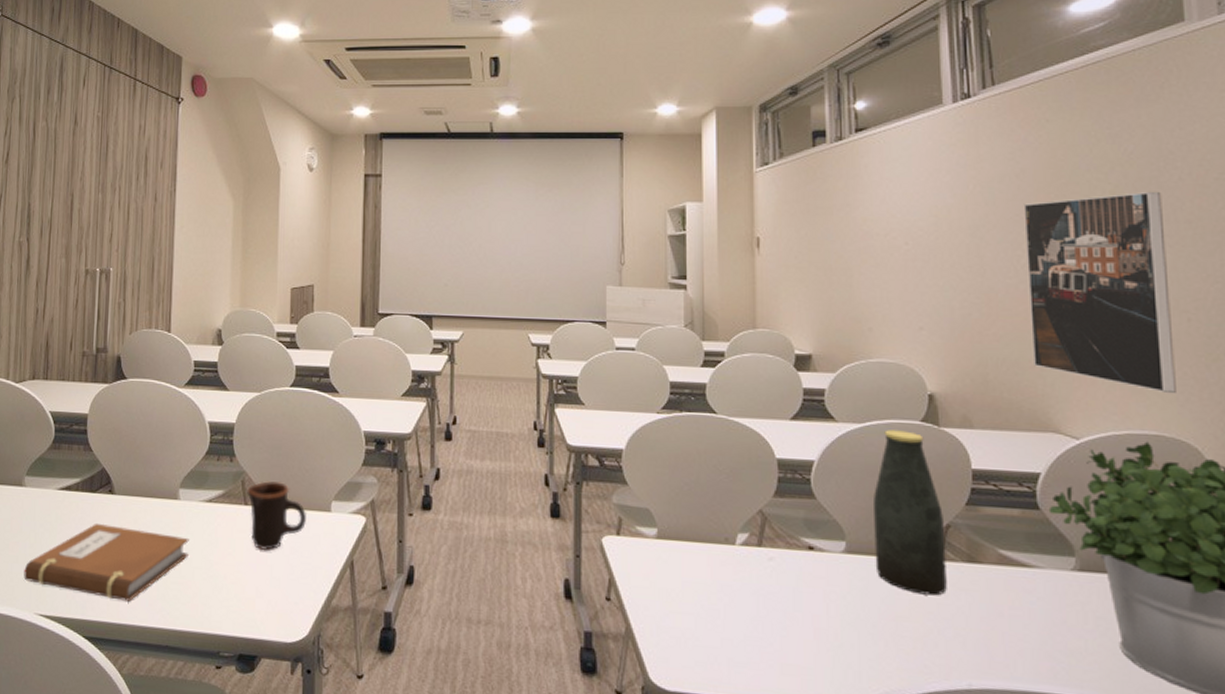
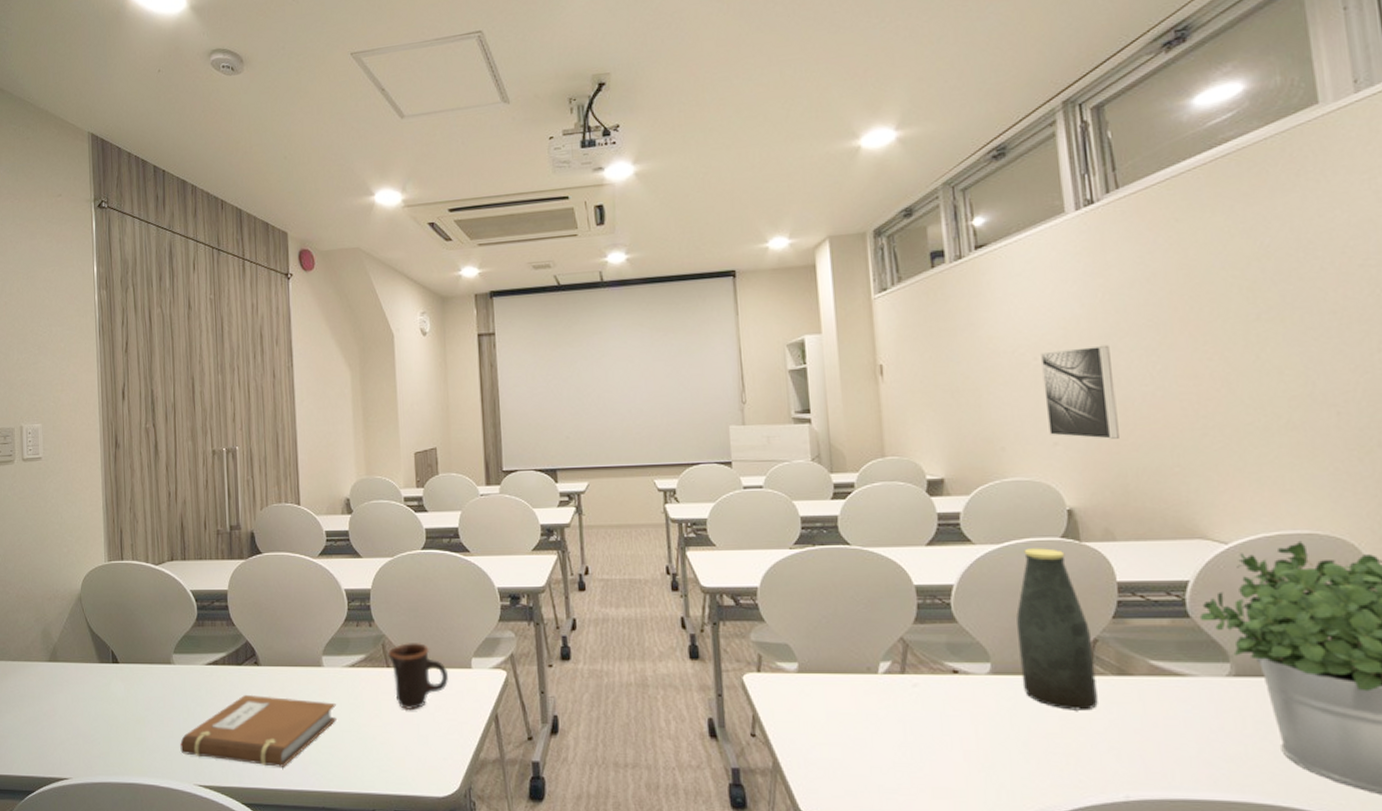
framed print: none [912,235,982,328] -> present [1041,345,1119,439]
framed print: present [1023,191,1176,393] -> none [1156,283,1328,490]

